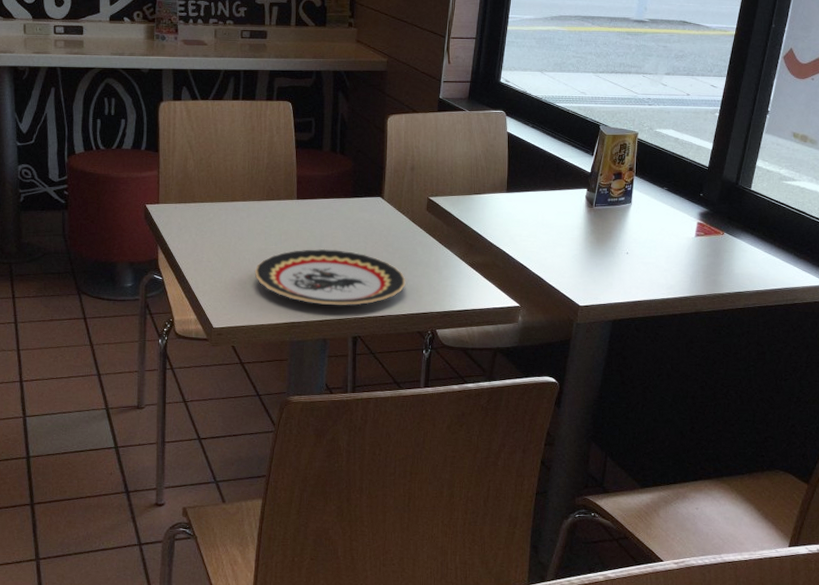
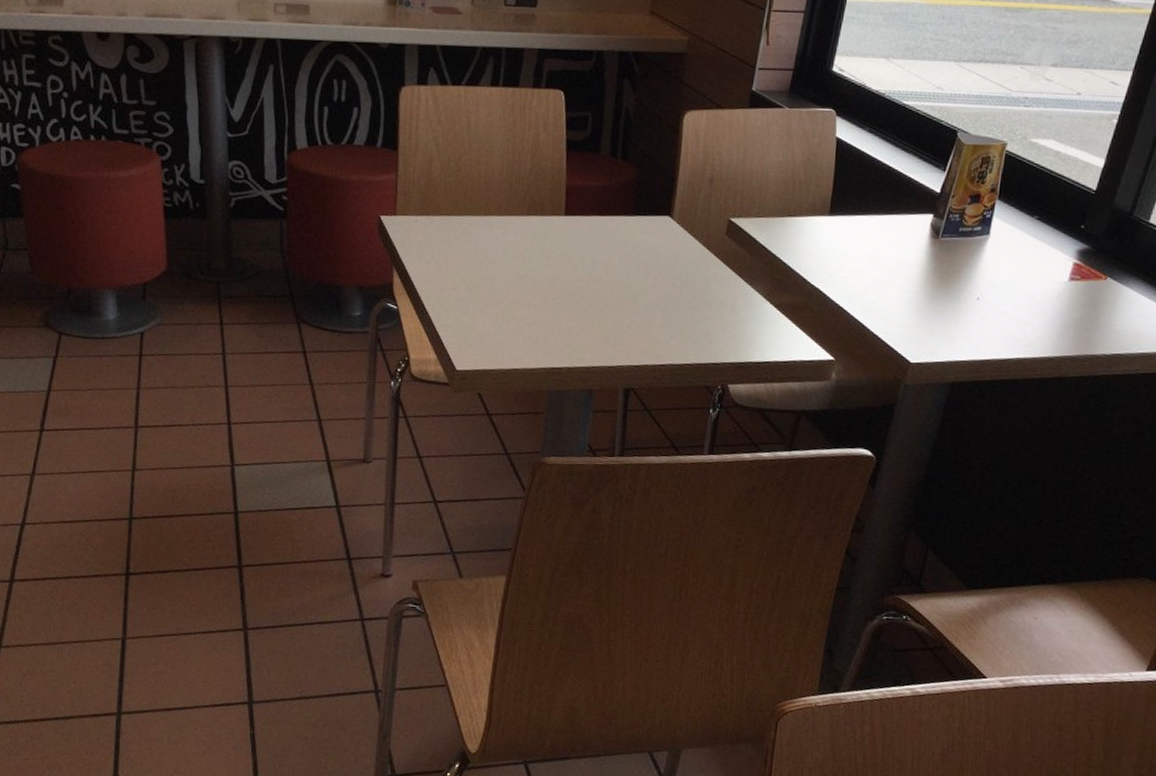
plate: present [254,248,406,306] -> none [508,278,694,351]

